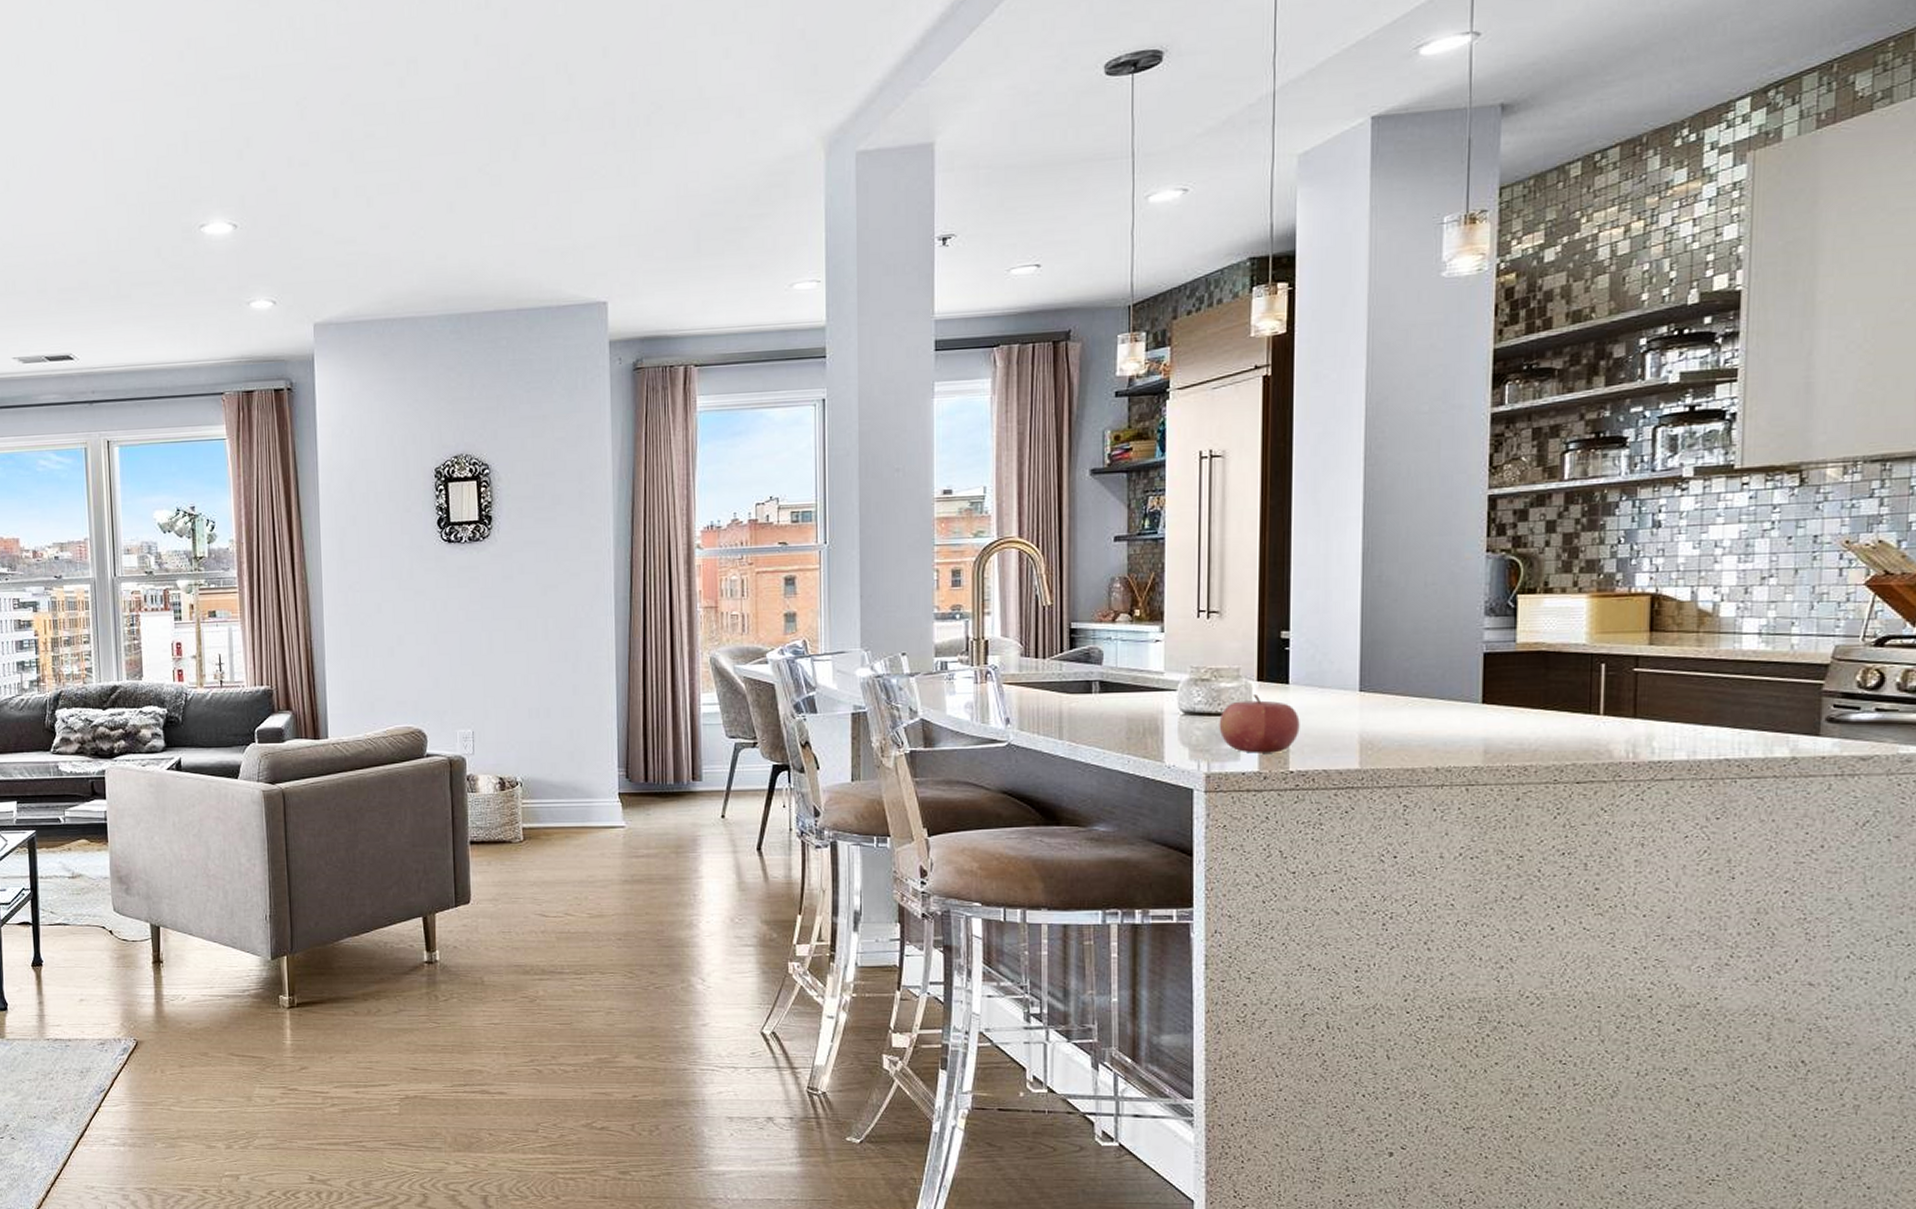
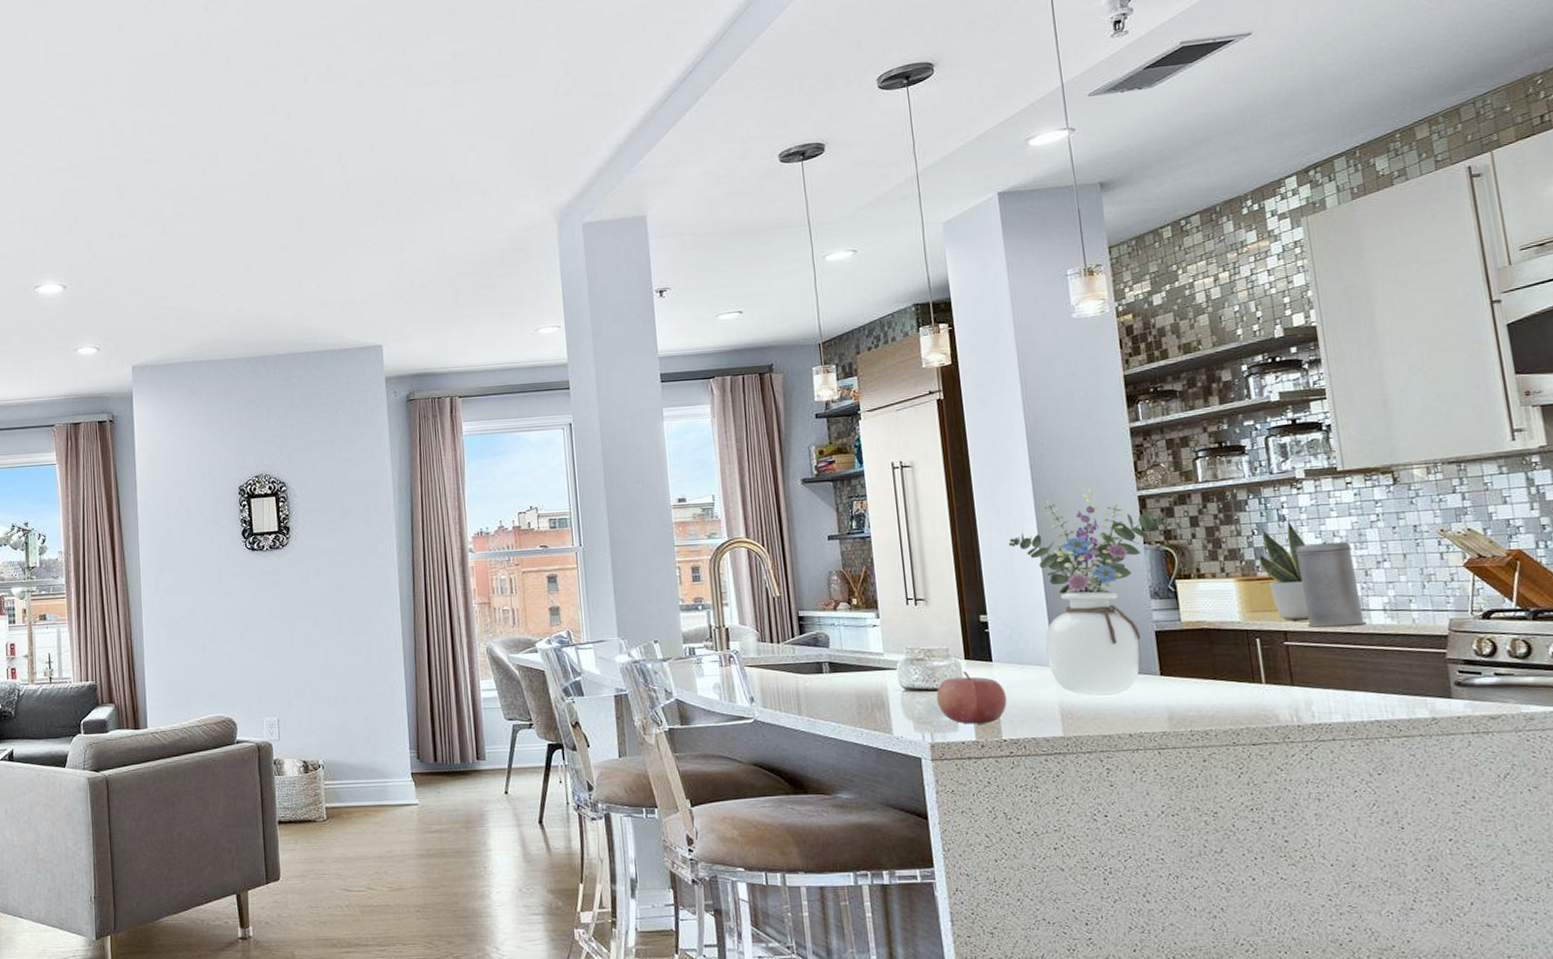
bouquet: none [1325,485,1524,726] -> present [1008,488,1172,697]
potted plant: none [1621,526,1706,644] -> present [1259,519,1327,621]
canister: none [1664,553,1735,654] -> present [1295,541,1366,629]

